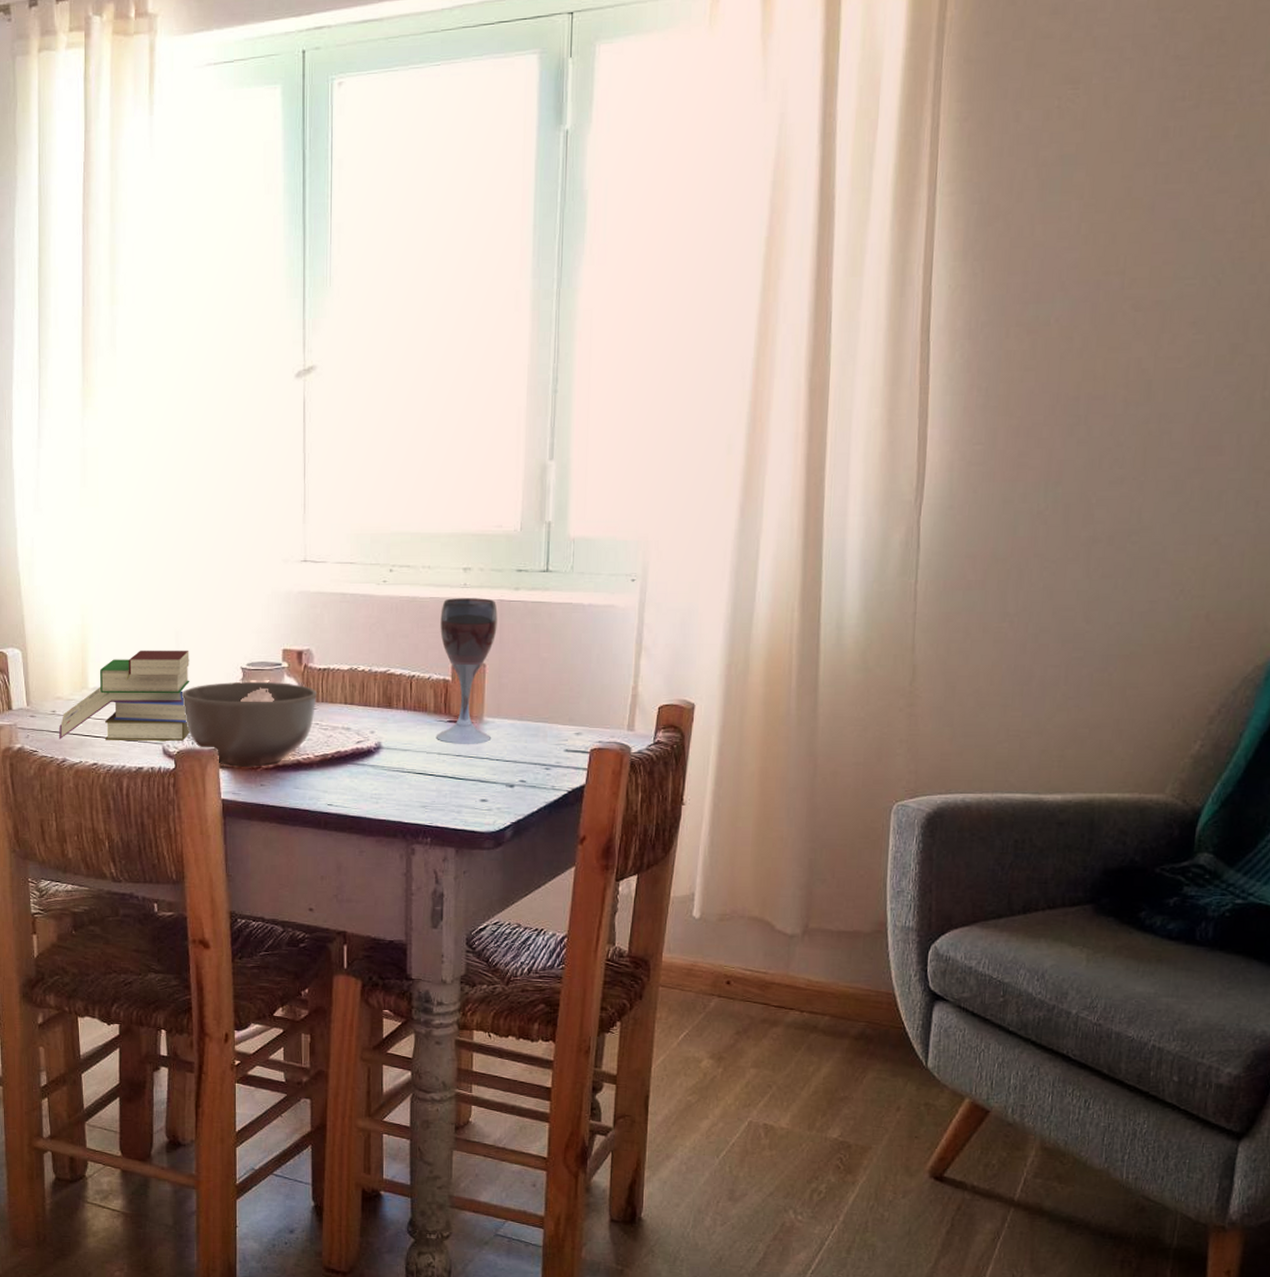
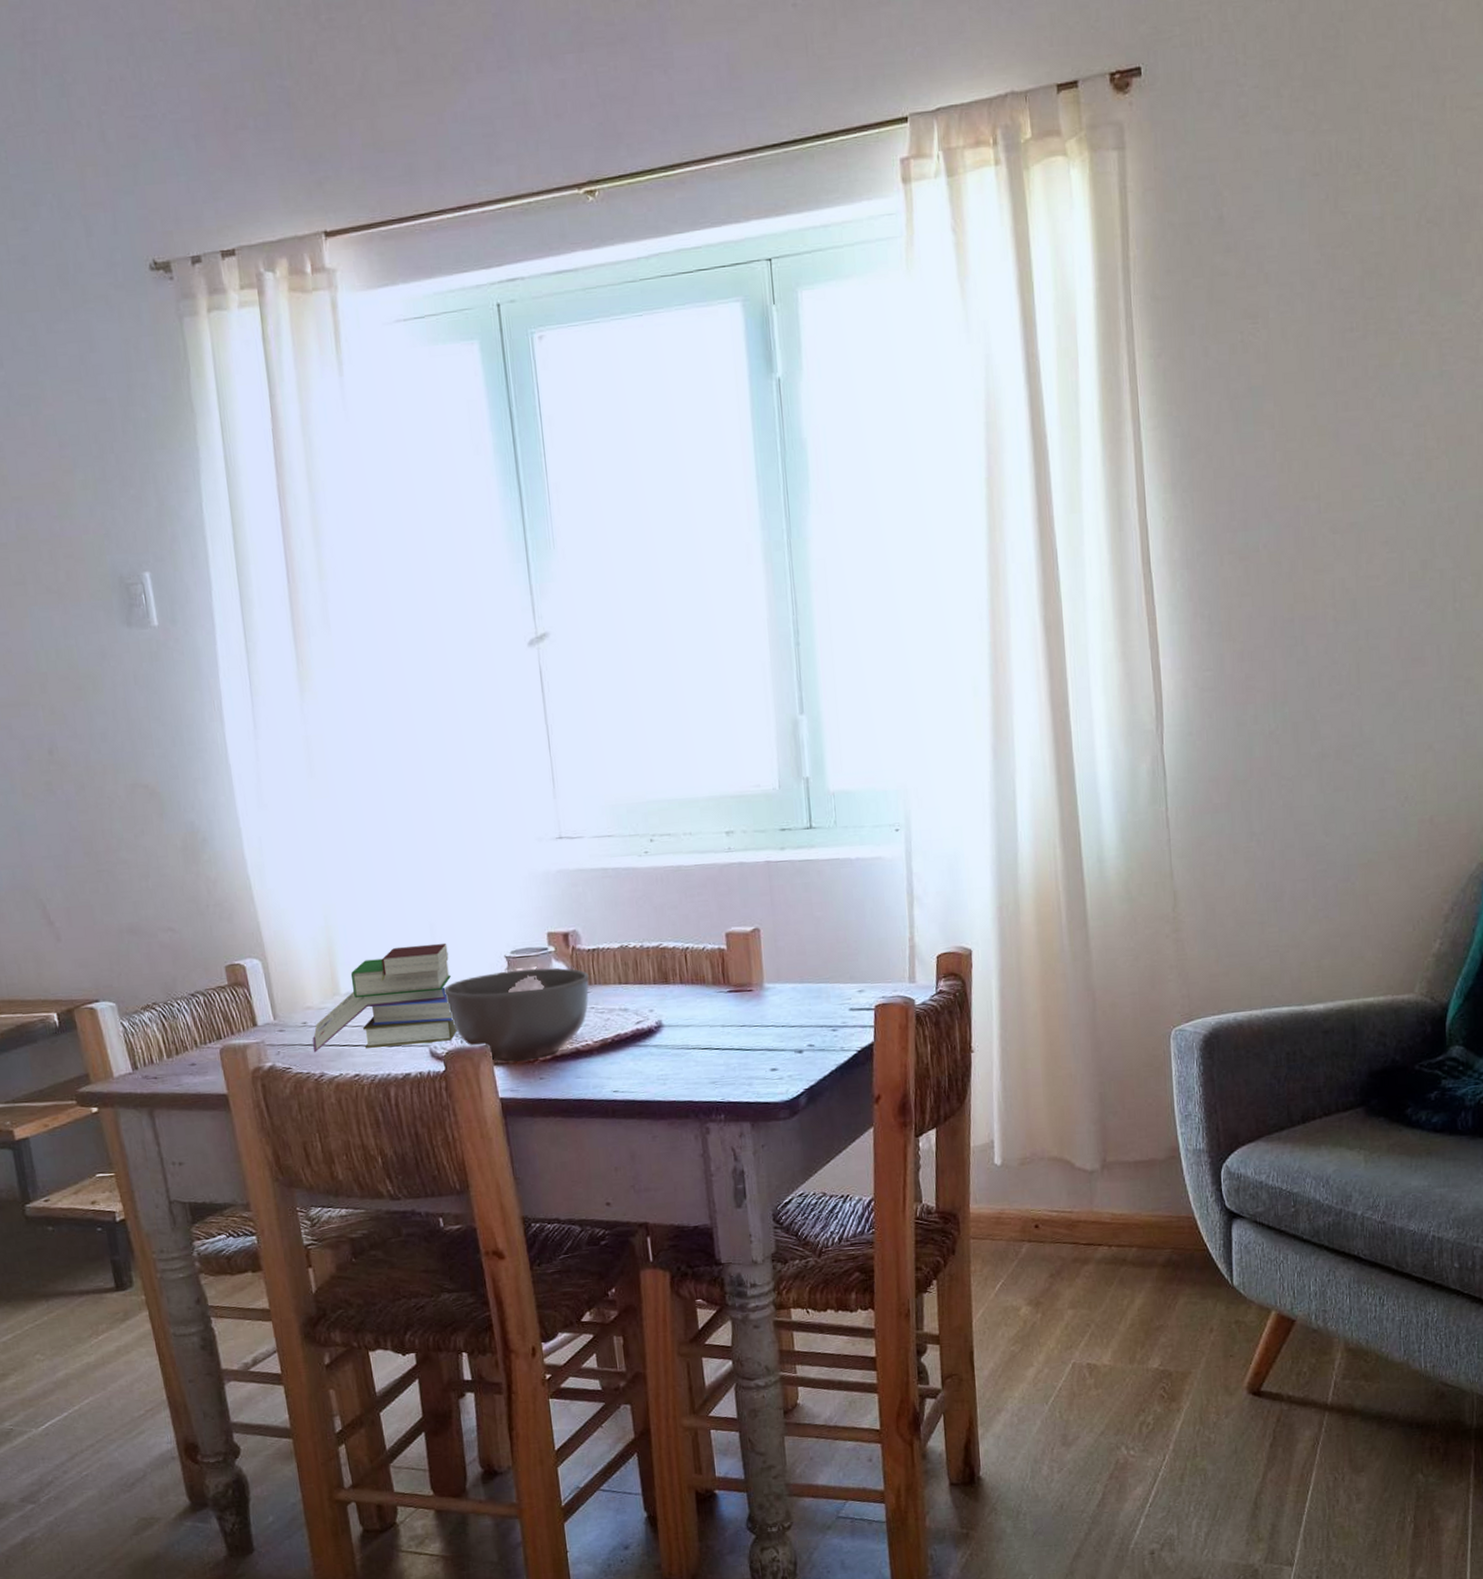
cup: present [437,598,498,744] -> none [707,861,774,1015]

